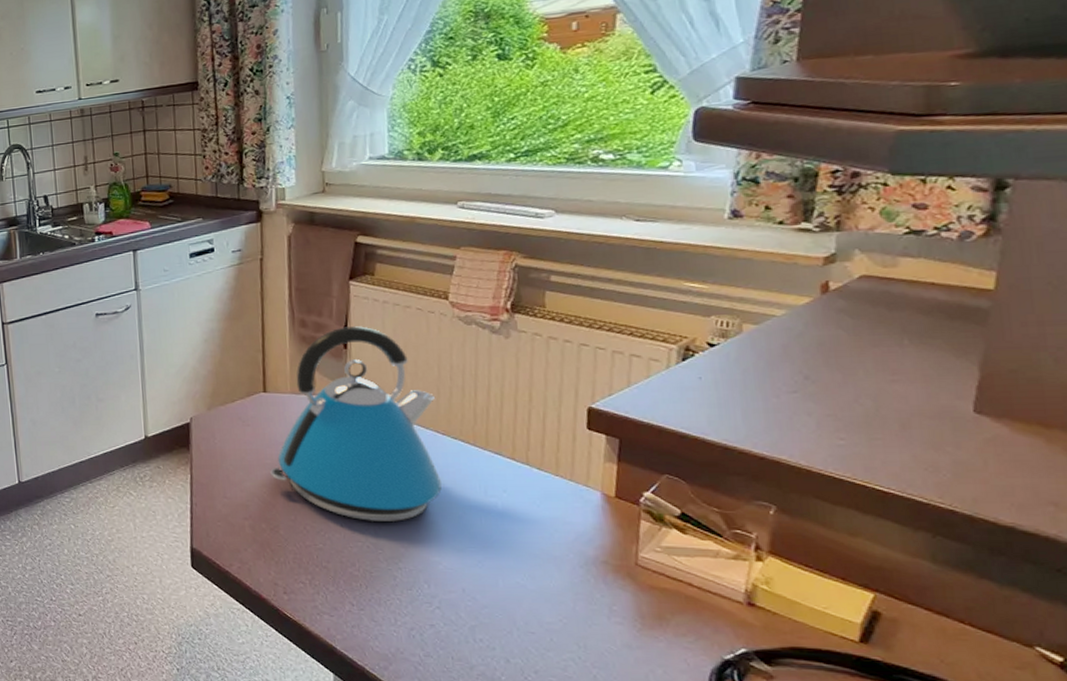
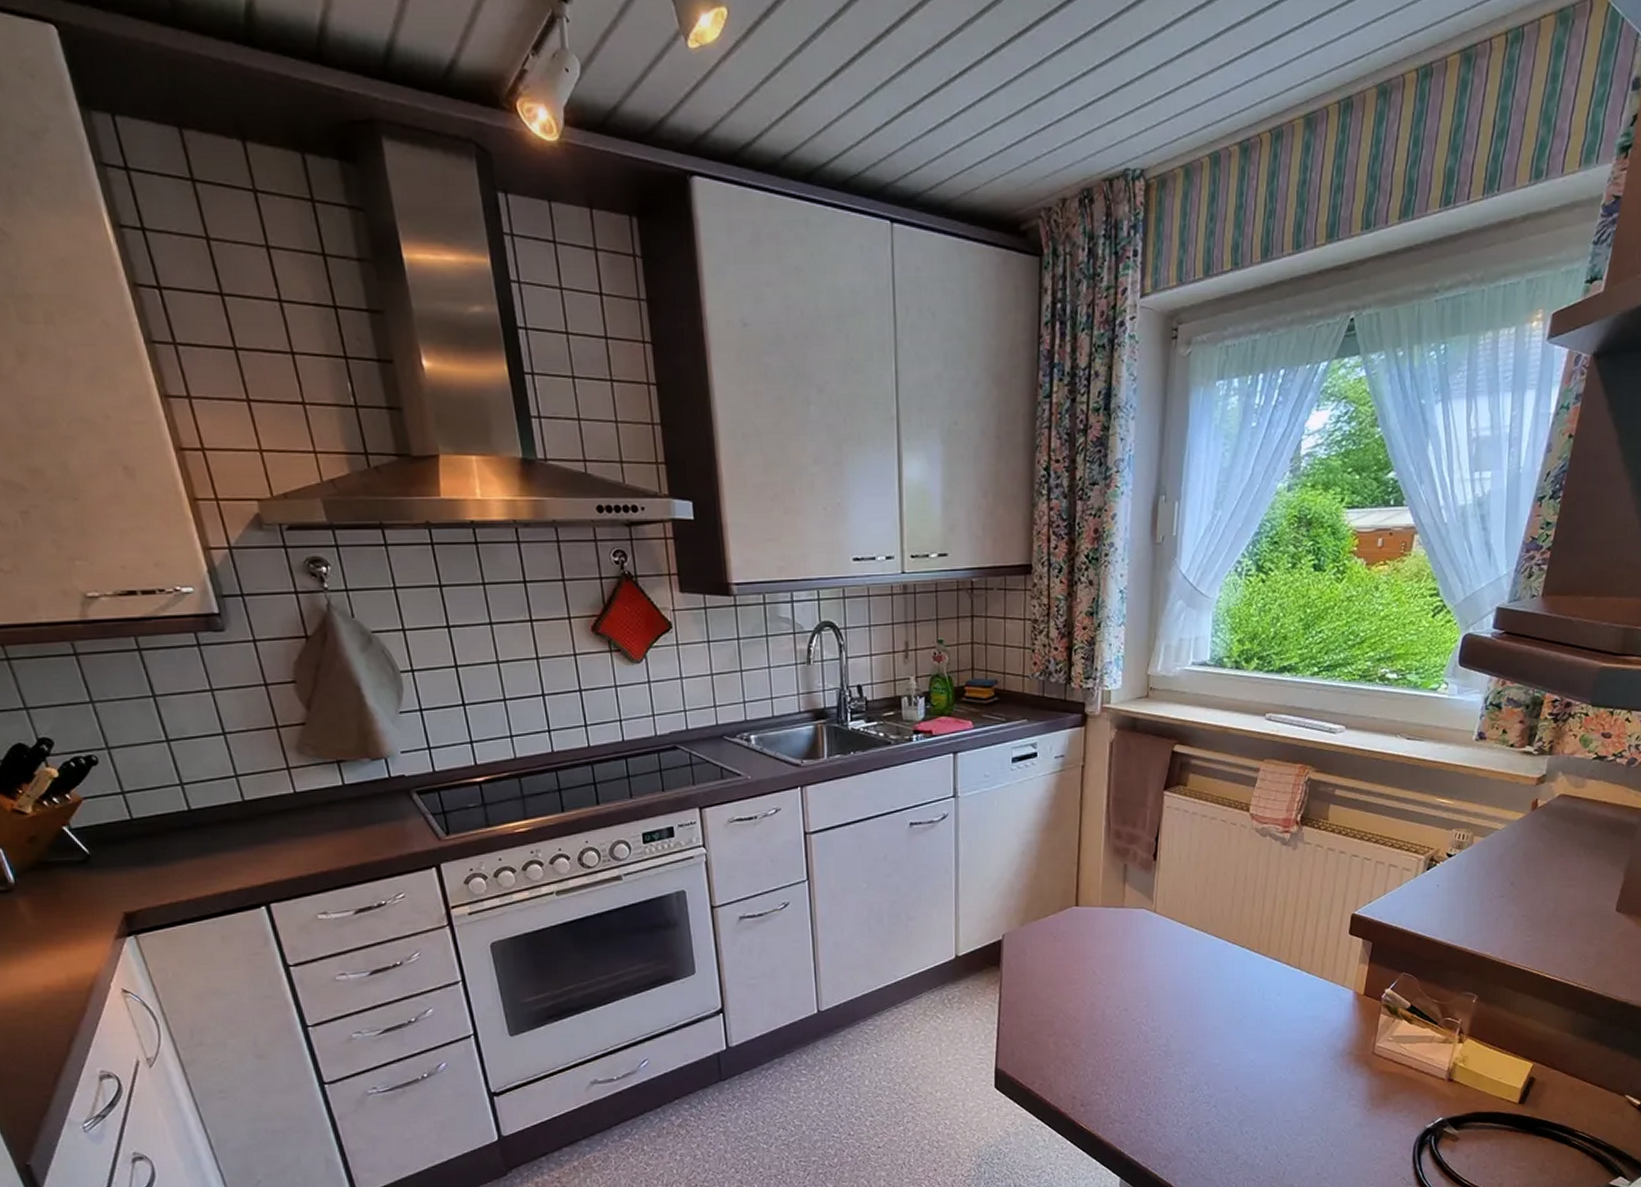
kettle: present [270,326,442,521] -> none [1076,837,1230,1030]

